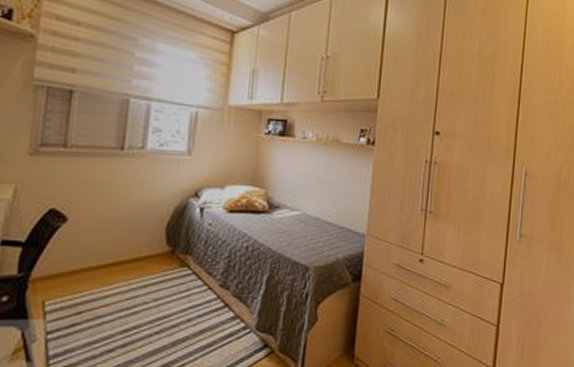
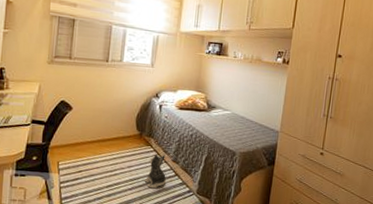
plush toy: none [178,278,211,329] -> present [144,154,166,189]

